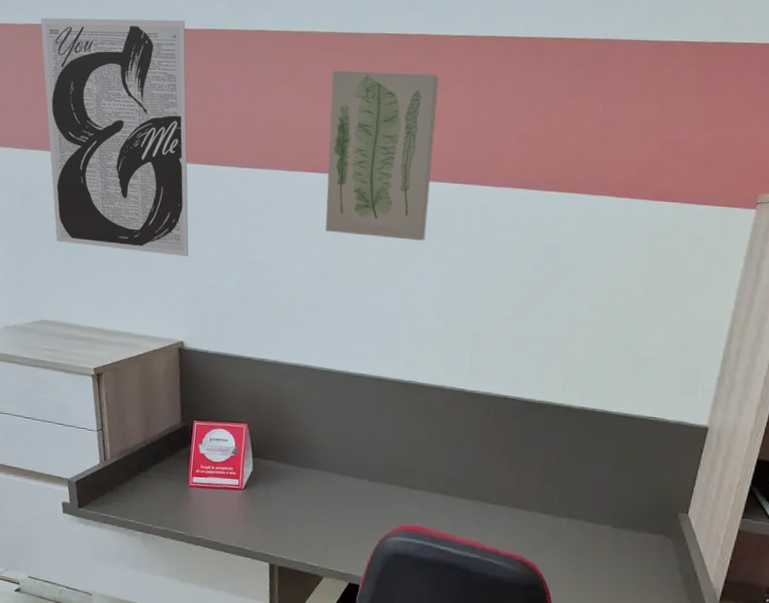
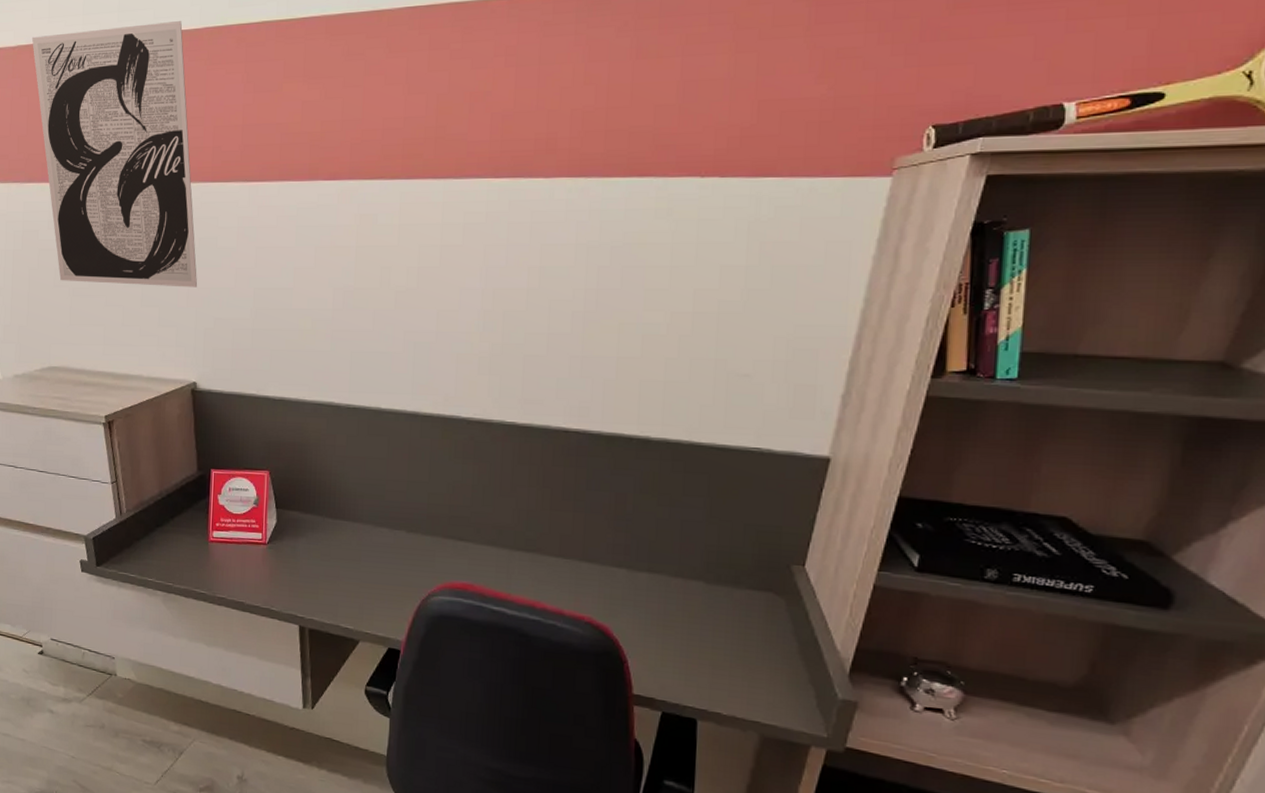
wall art: present [325,70,439,241] -> none [346,48,473,250]

